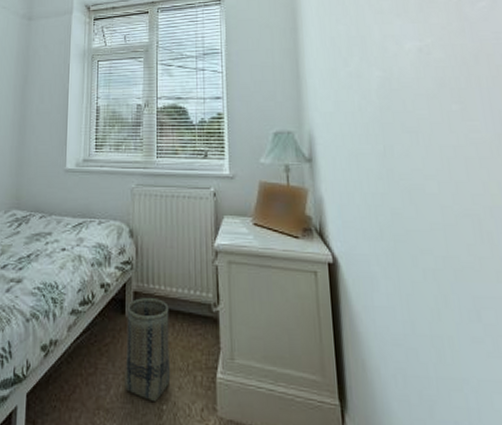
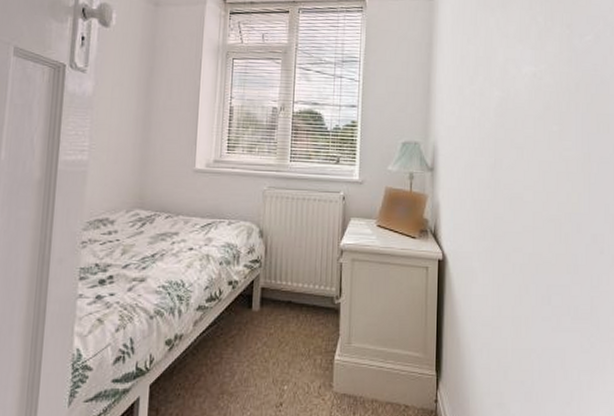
basket: present [125,298,171,401] -> none [249,293,294,383]

